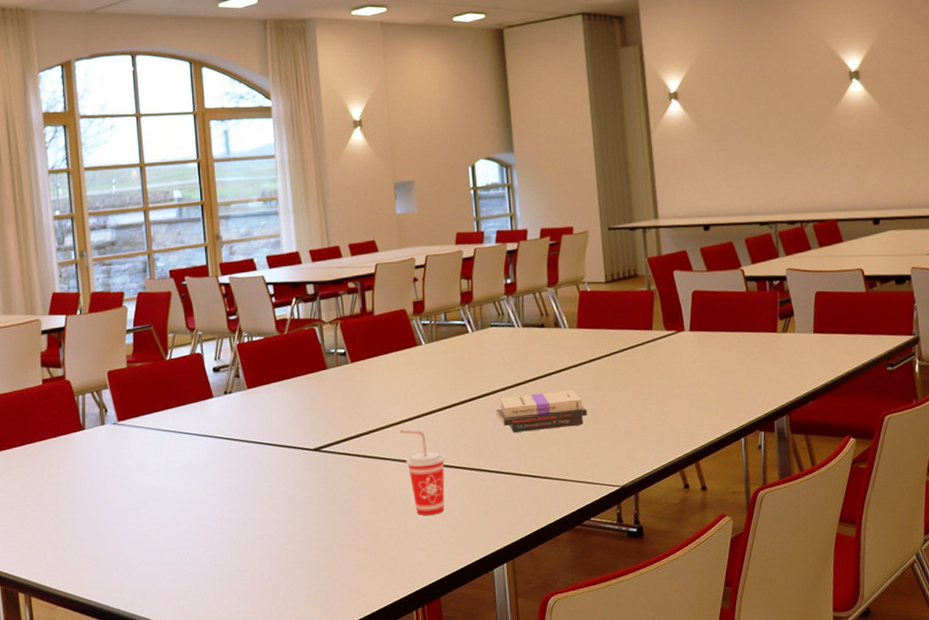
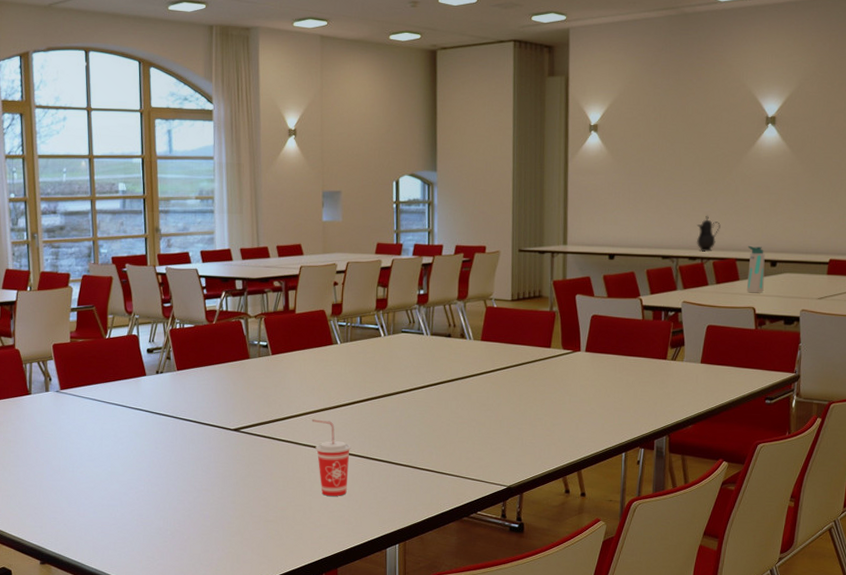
books: present [496,390,587,432] -> none [400,396,483,430]
coffeepot: none [791,176,817,215] -> present [696,215,721,252]
water bottle: none [847,204,870,254] -> present [746,245,765,293]

